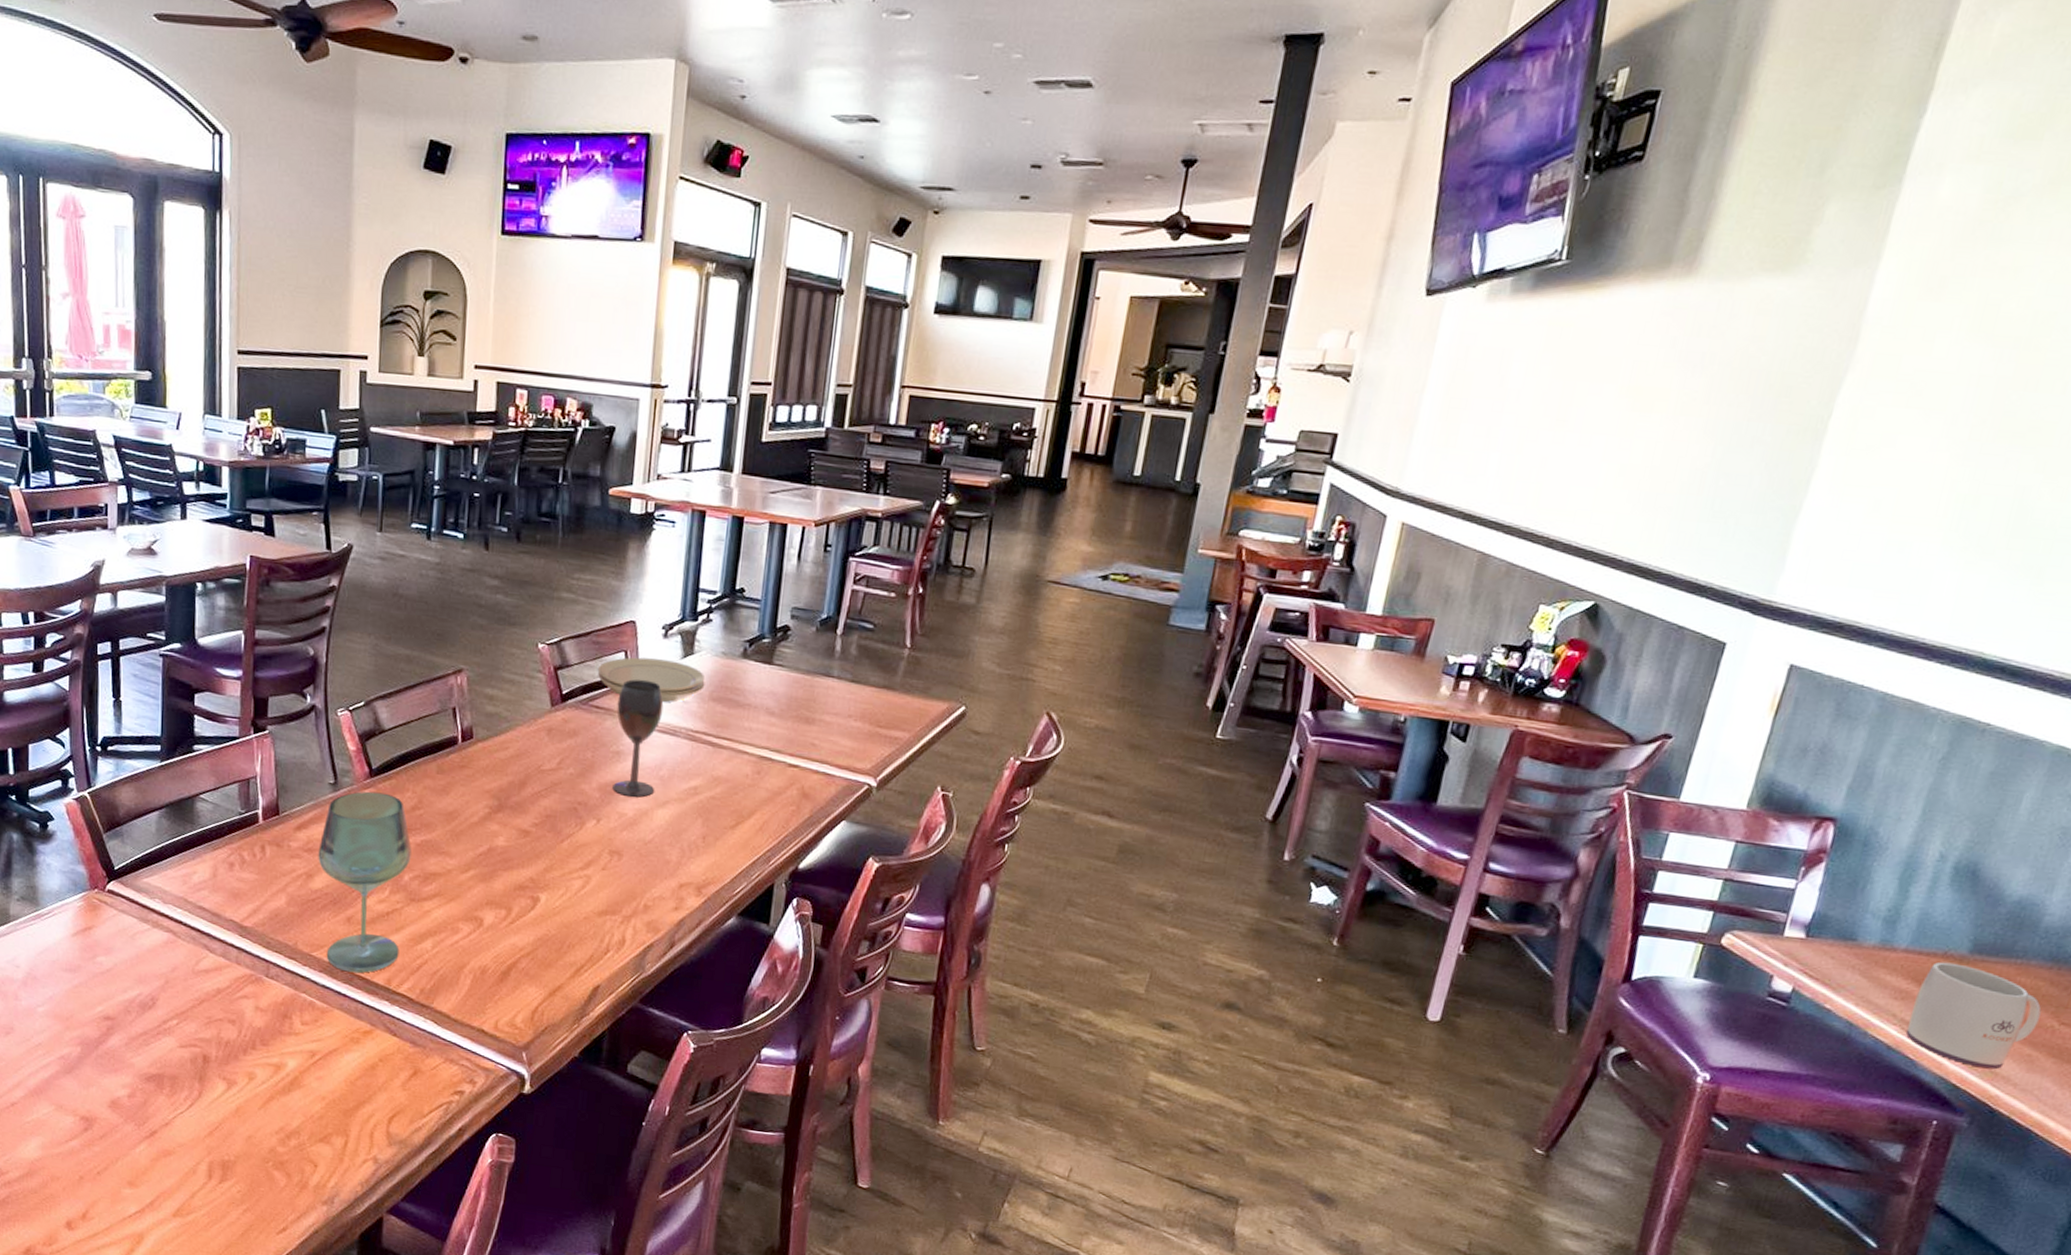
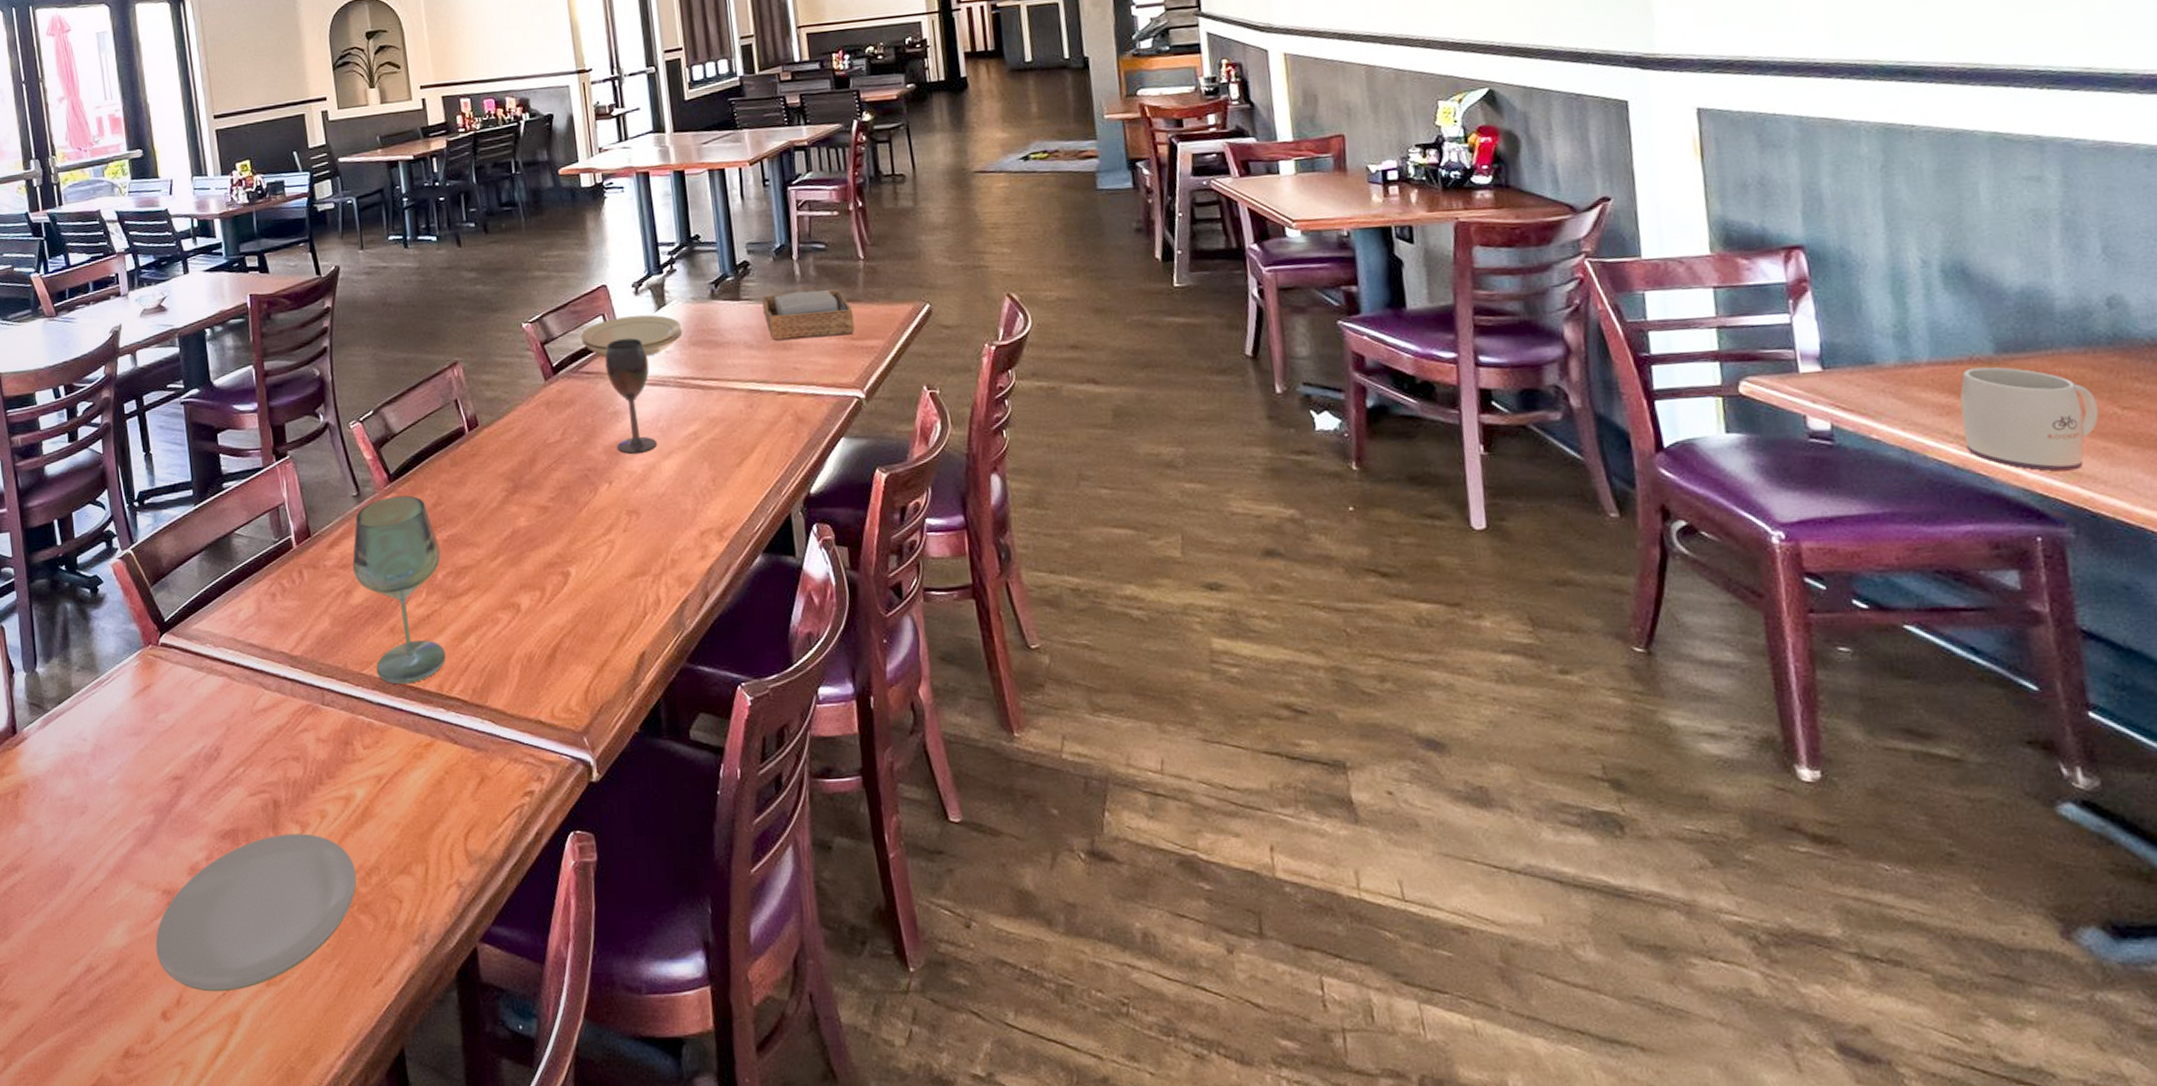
plate: none [67,1087,276,1215] -> present [155,833,357,992]
napkin holder: none [793,665,886,721] -> present [762,289,855,340]

